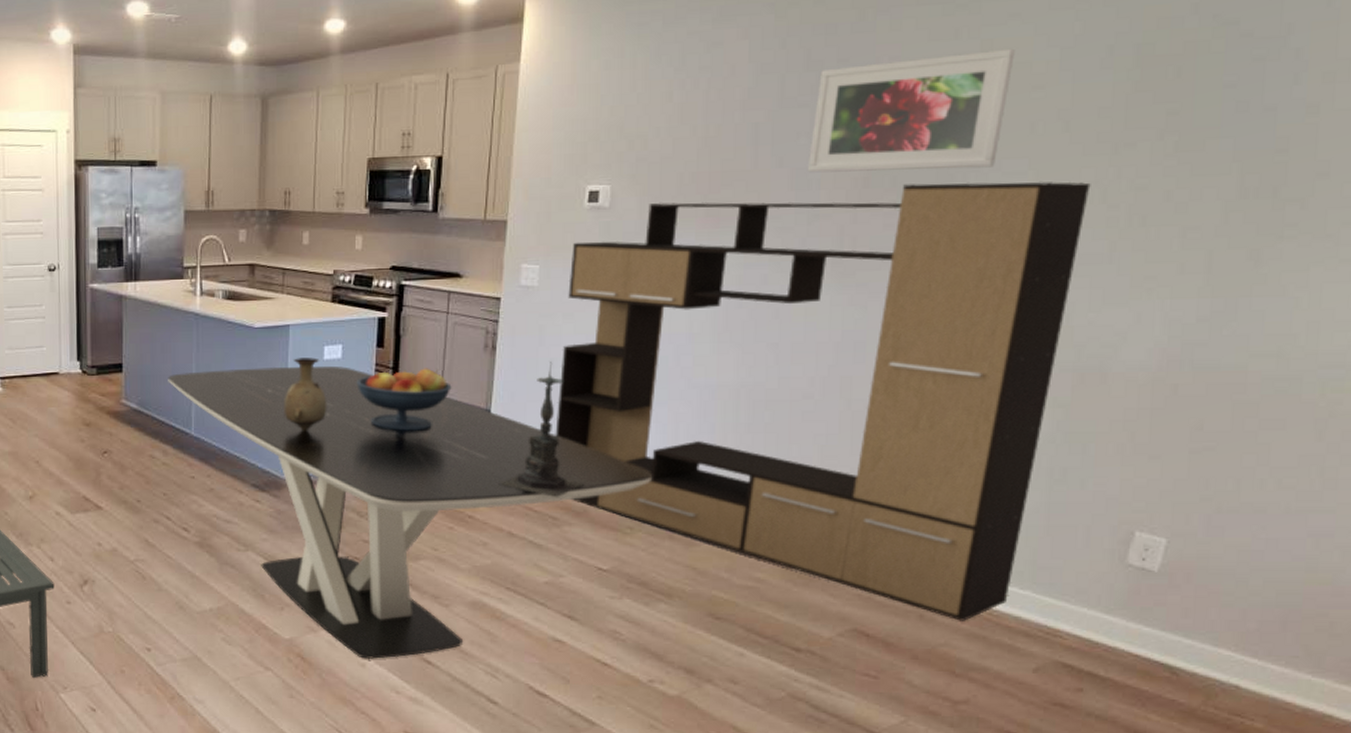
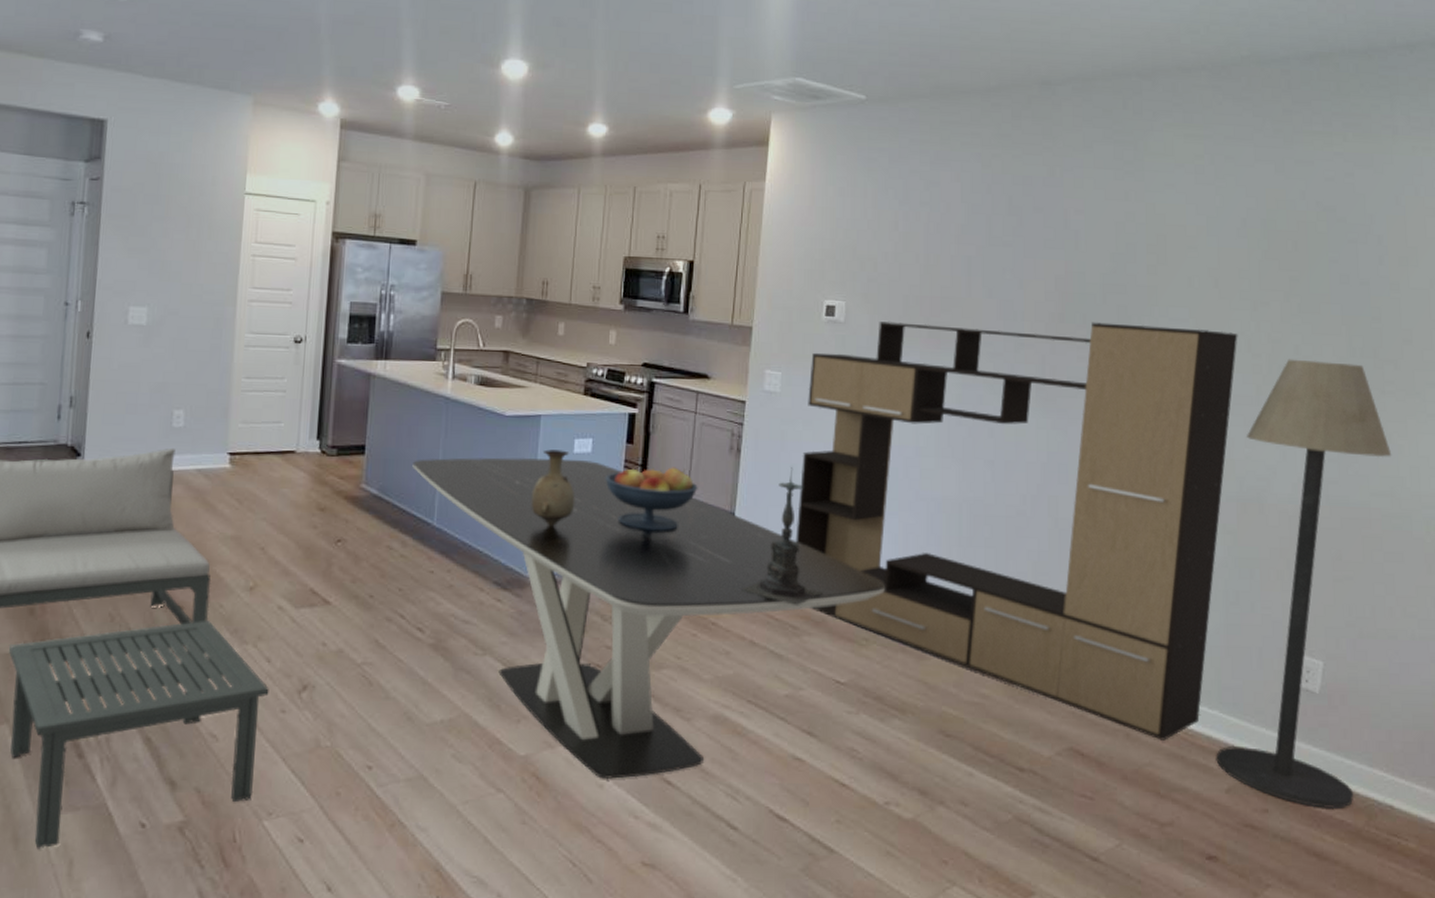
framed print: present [807,48,1015,173] -> none [1012,212,1172,313]
floor lamp: none [1024,206,1285,688] -> present [1216,359,1392,809]

